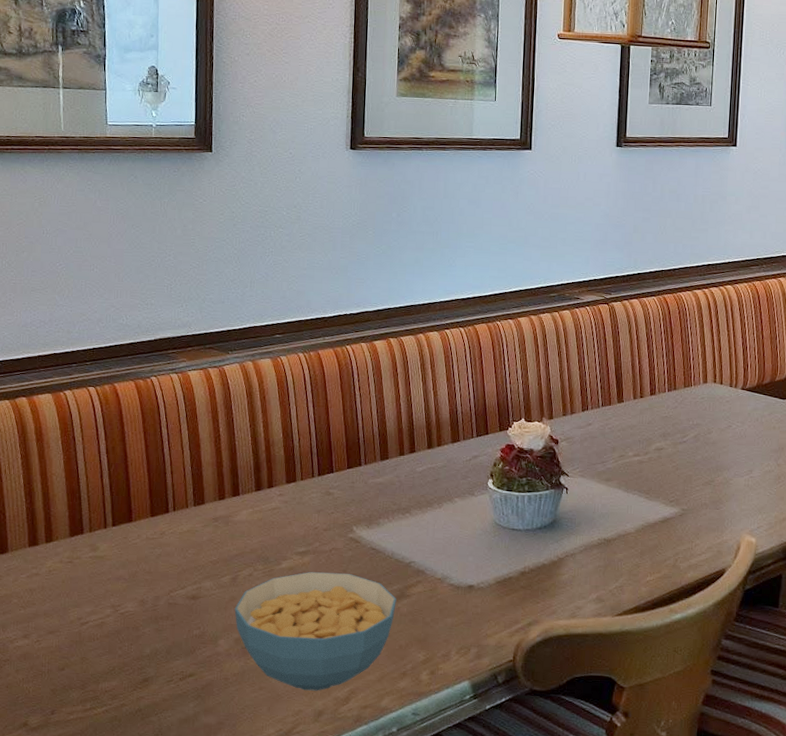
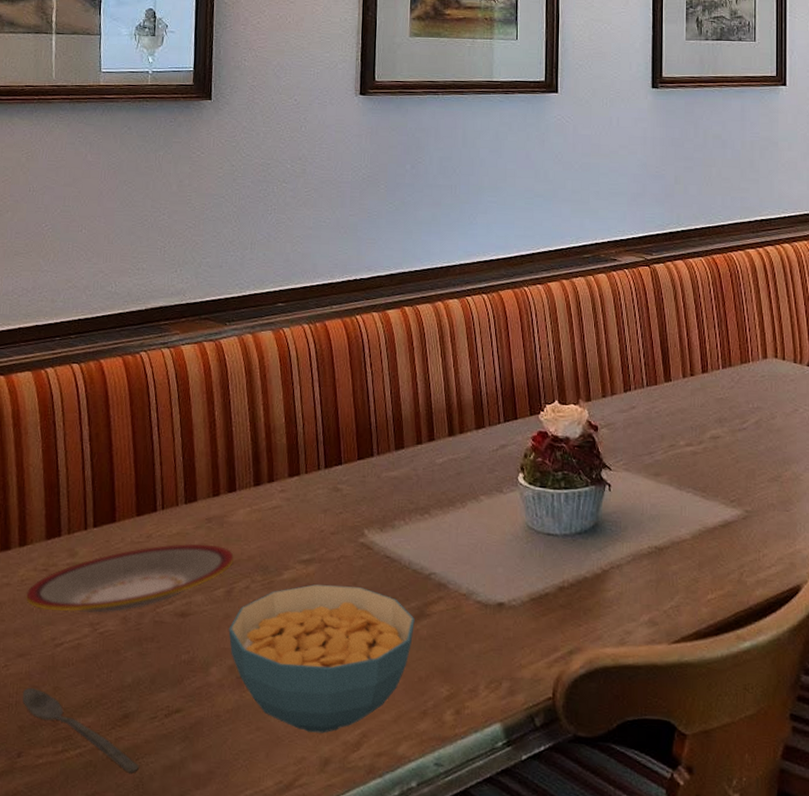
plate: none [53,539,239,597] -> present [25,543,235,613]
spoon: none [53,658,159,725] -> present [22,687,140,773]

